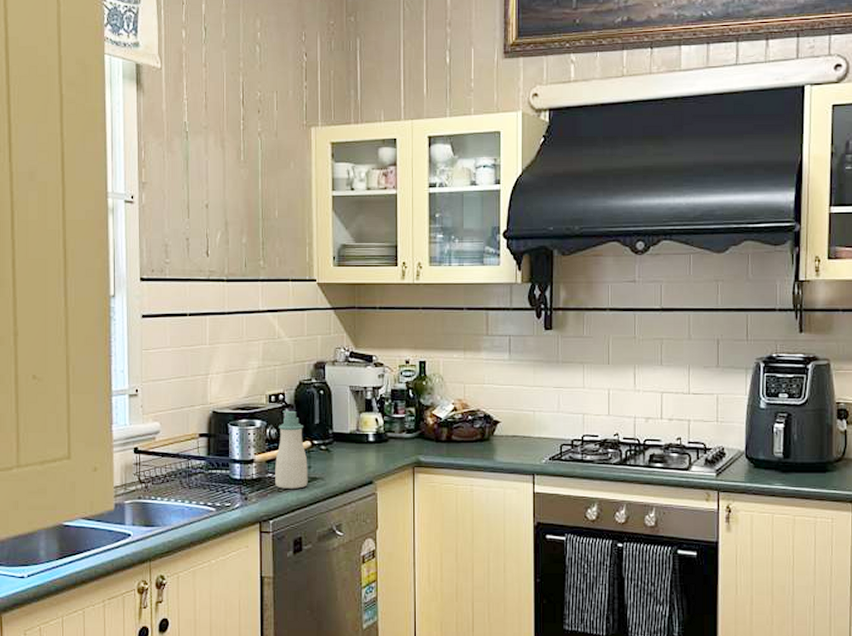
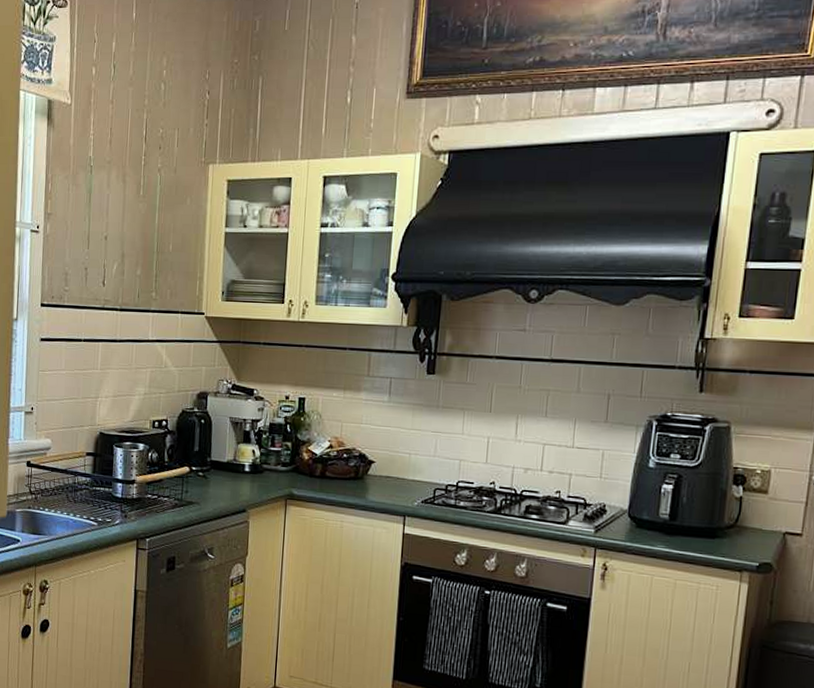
soap bottle: present [275,410,308,489] -> none [153,436,185,511]

